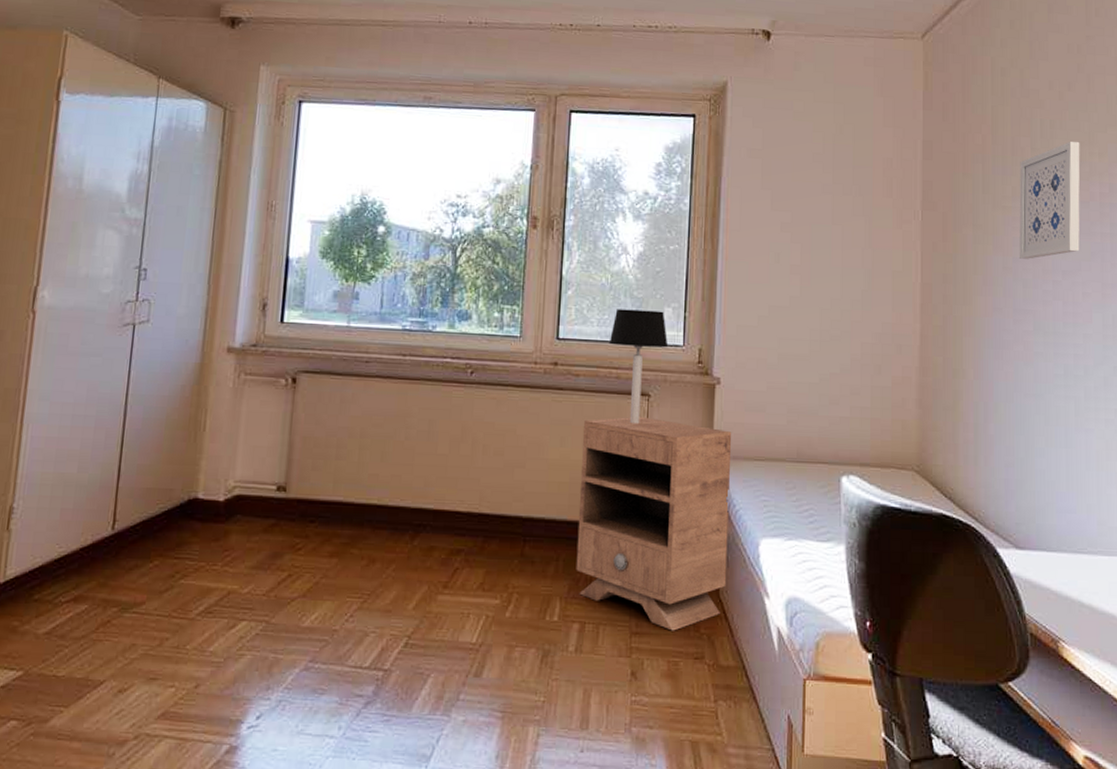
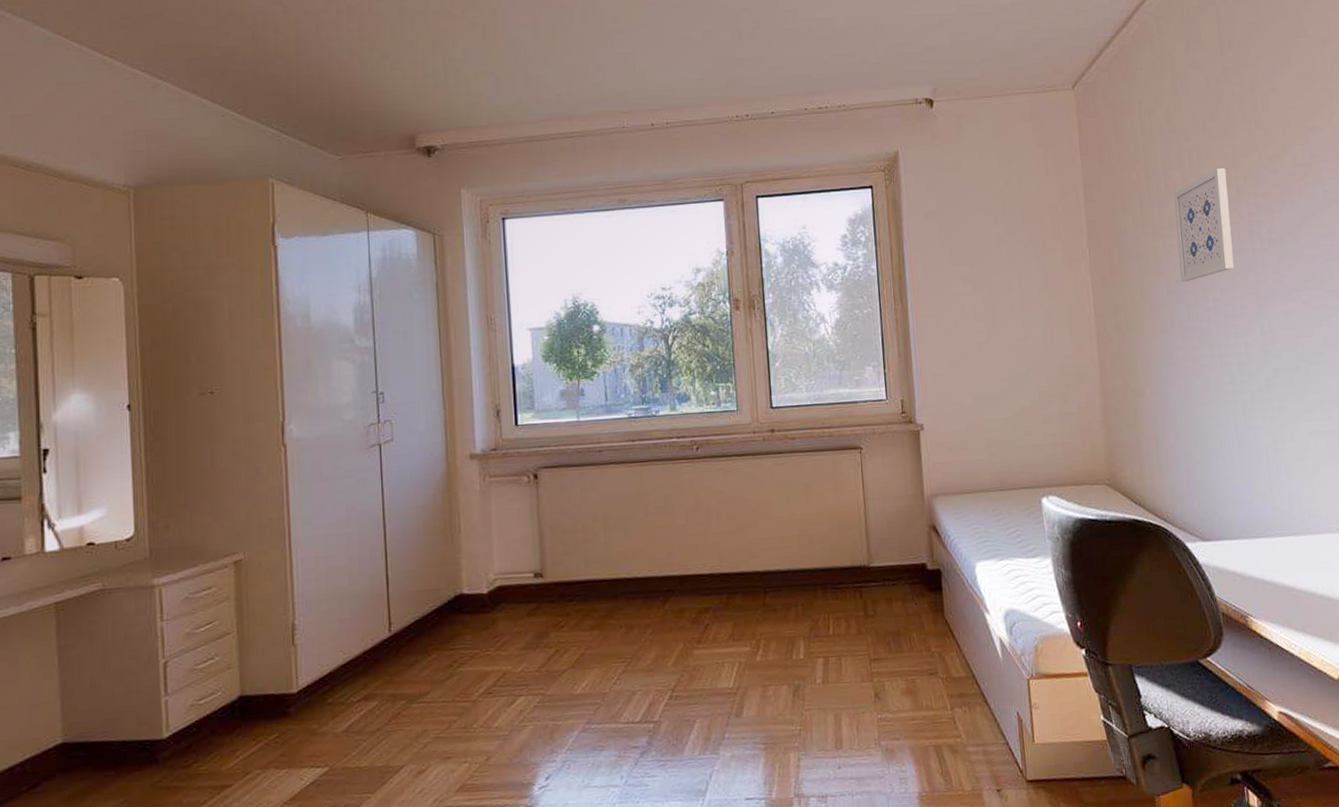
nightstand: present [576,416,732,631] -> none [805,467,950,654]
table lamp: present [608,309,668,425] -> none [818,370,873,476]

